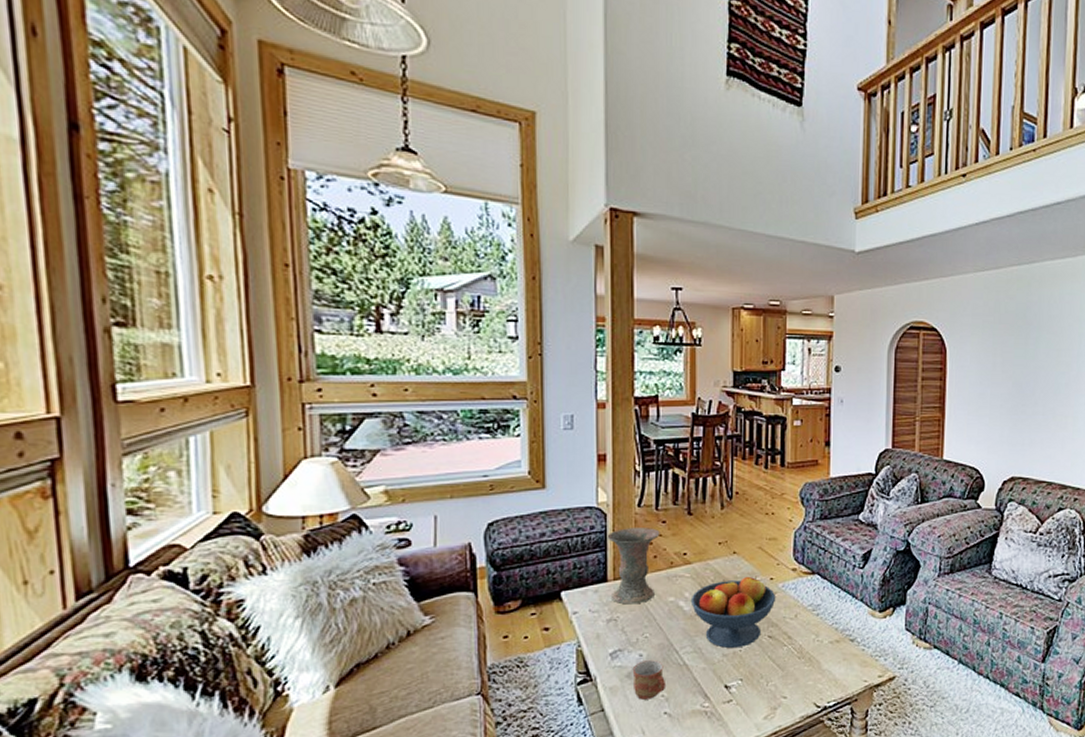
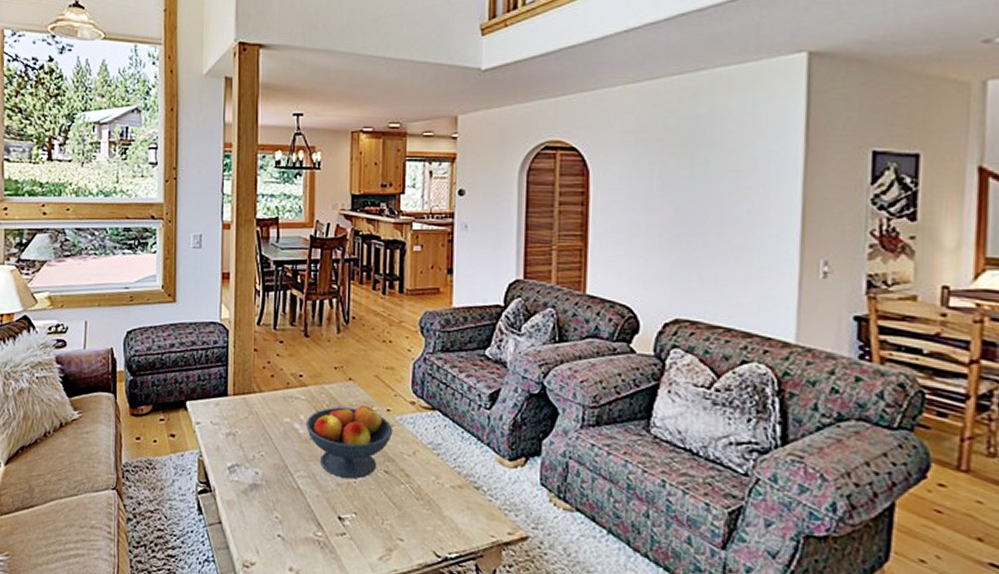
vase: present [607,528,660,605] -> none [228,345,278,421]
mug: present [632,659,667,700] -> none [248,478,281,519]

